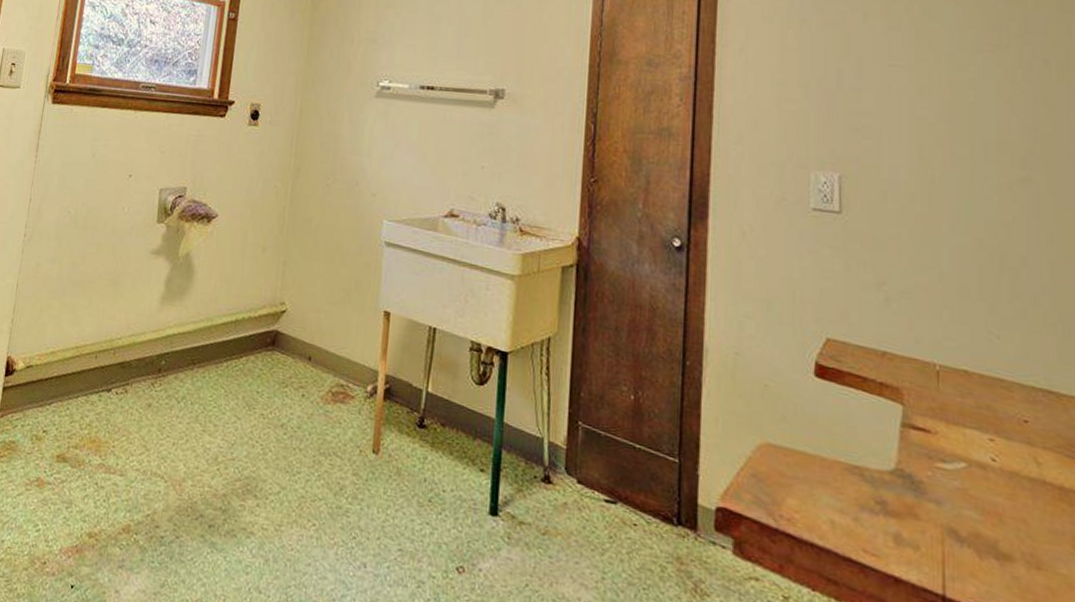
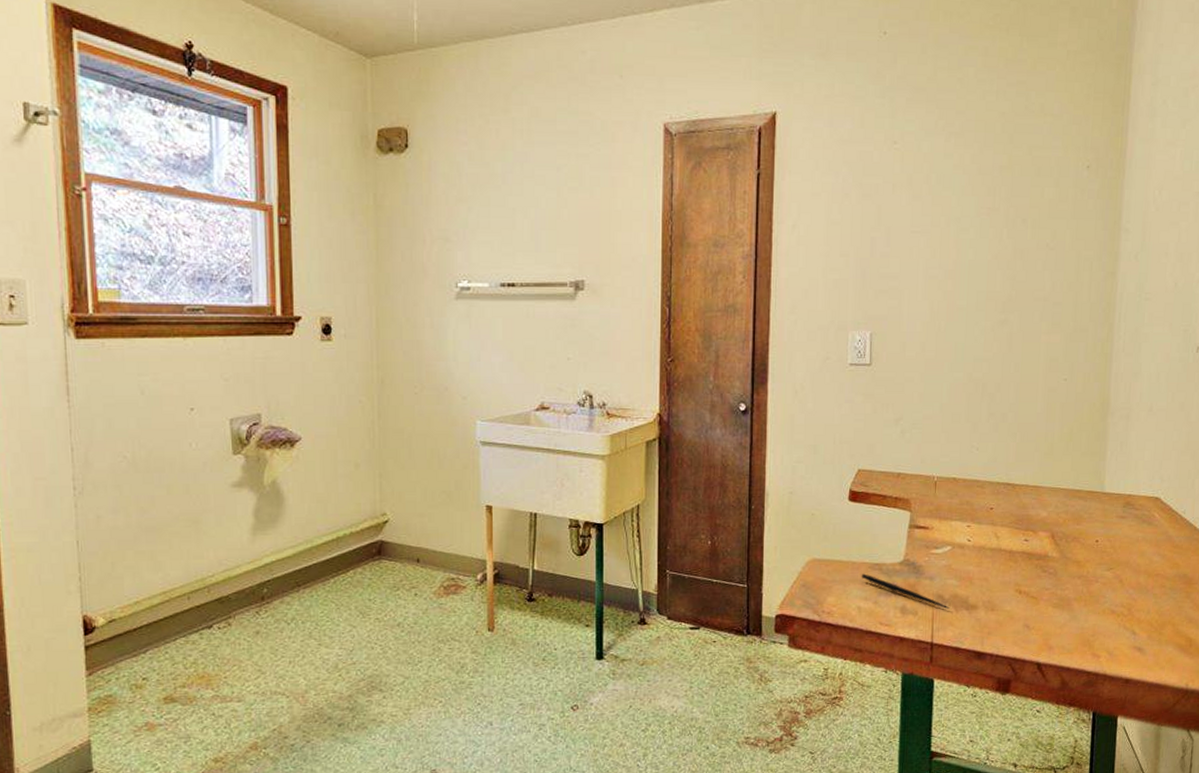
pen: none [835,476,969,553] -> present [862,573,950,610]

